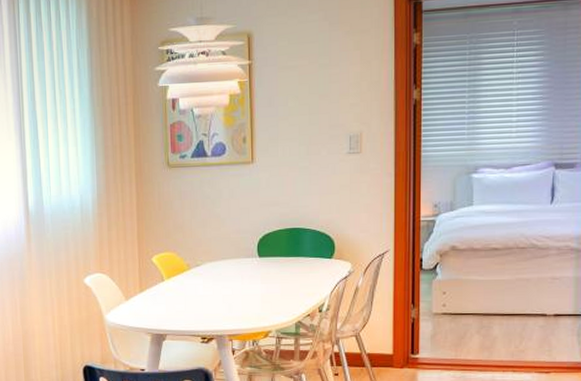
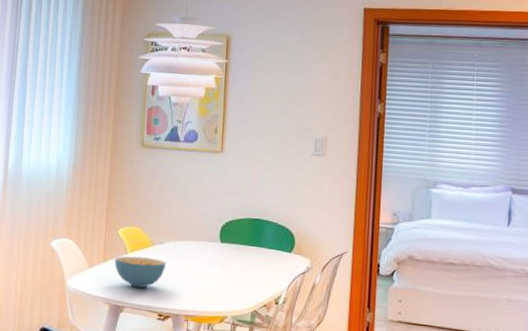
cereal bowl: none [151,282,205,314] -> present [114,256,167,288]

